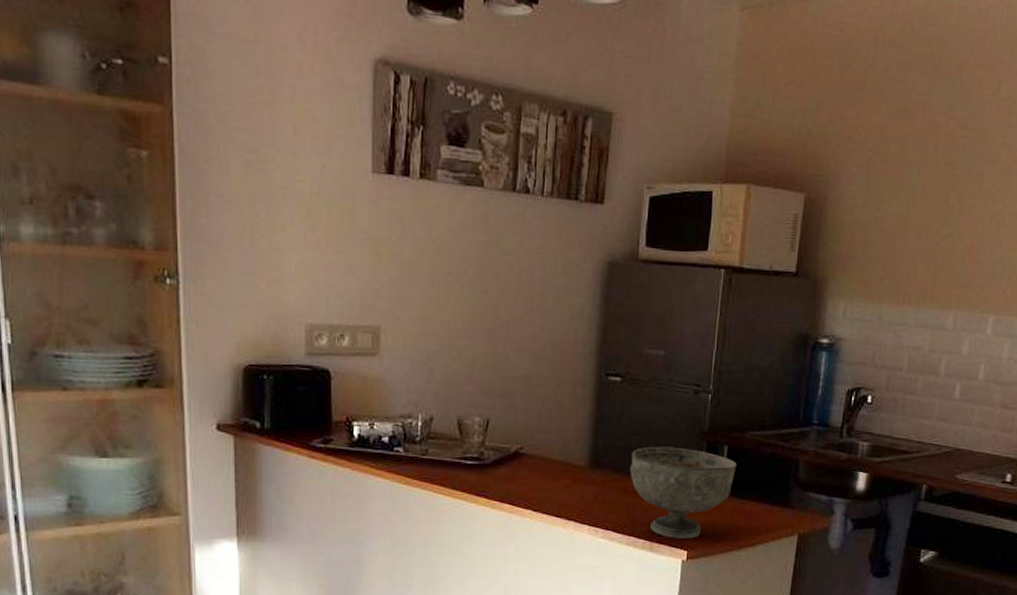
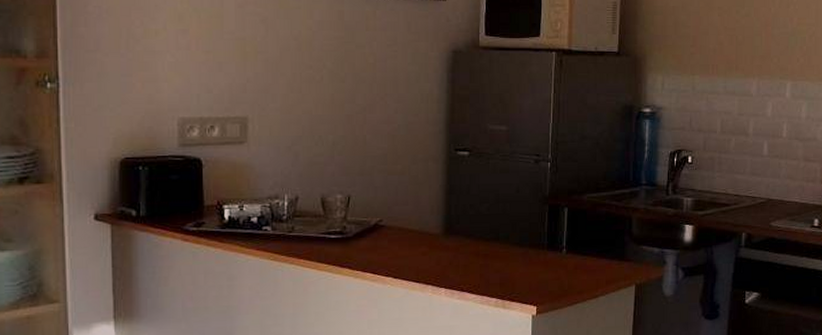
bowl: present [630,446,736,539] -> none [481,212,576,295]

